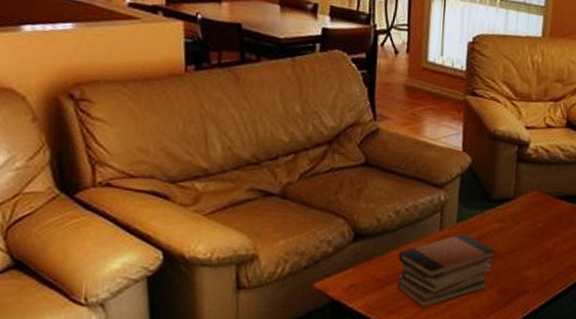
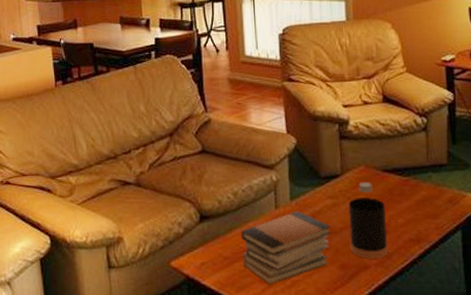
bottle: none [512,207,552,284] -> present [348,182,389,259]

